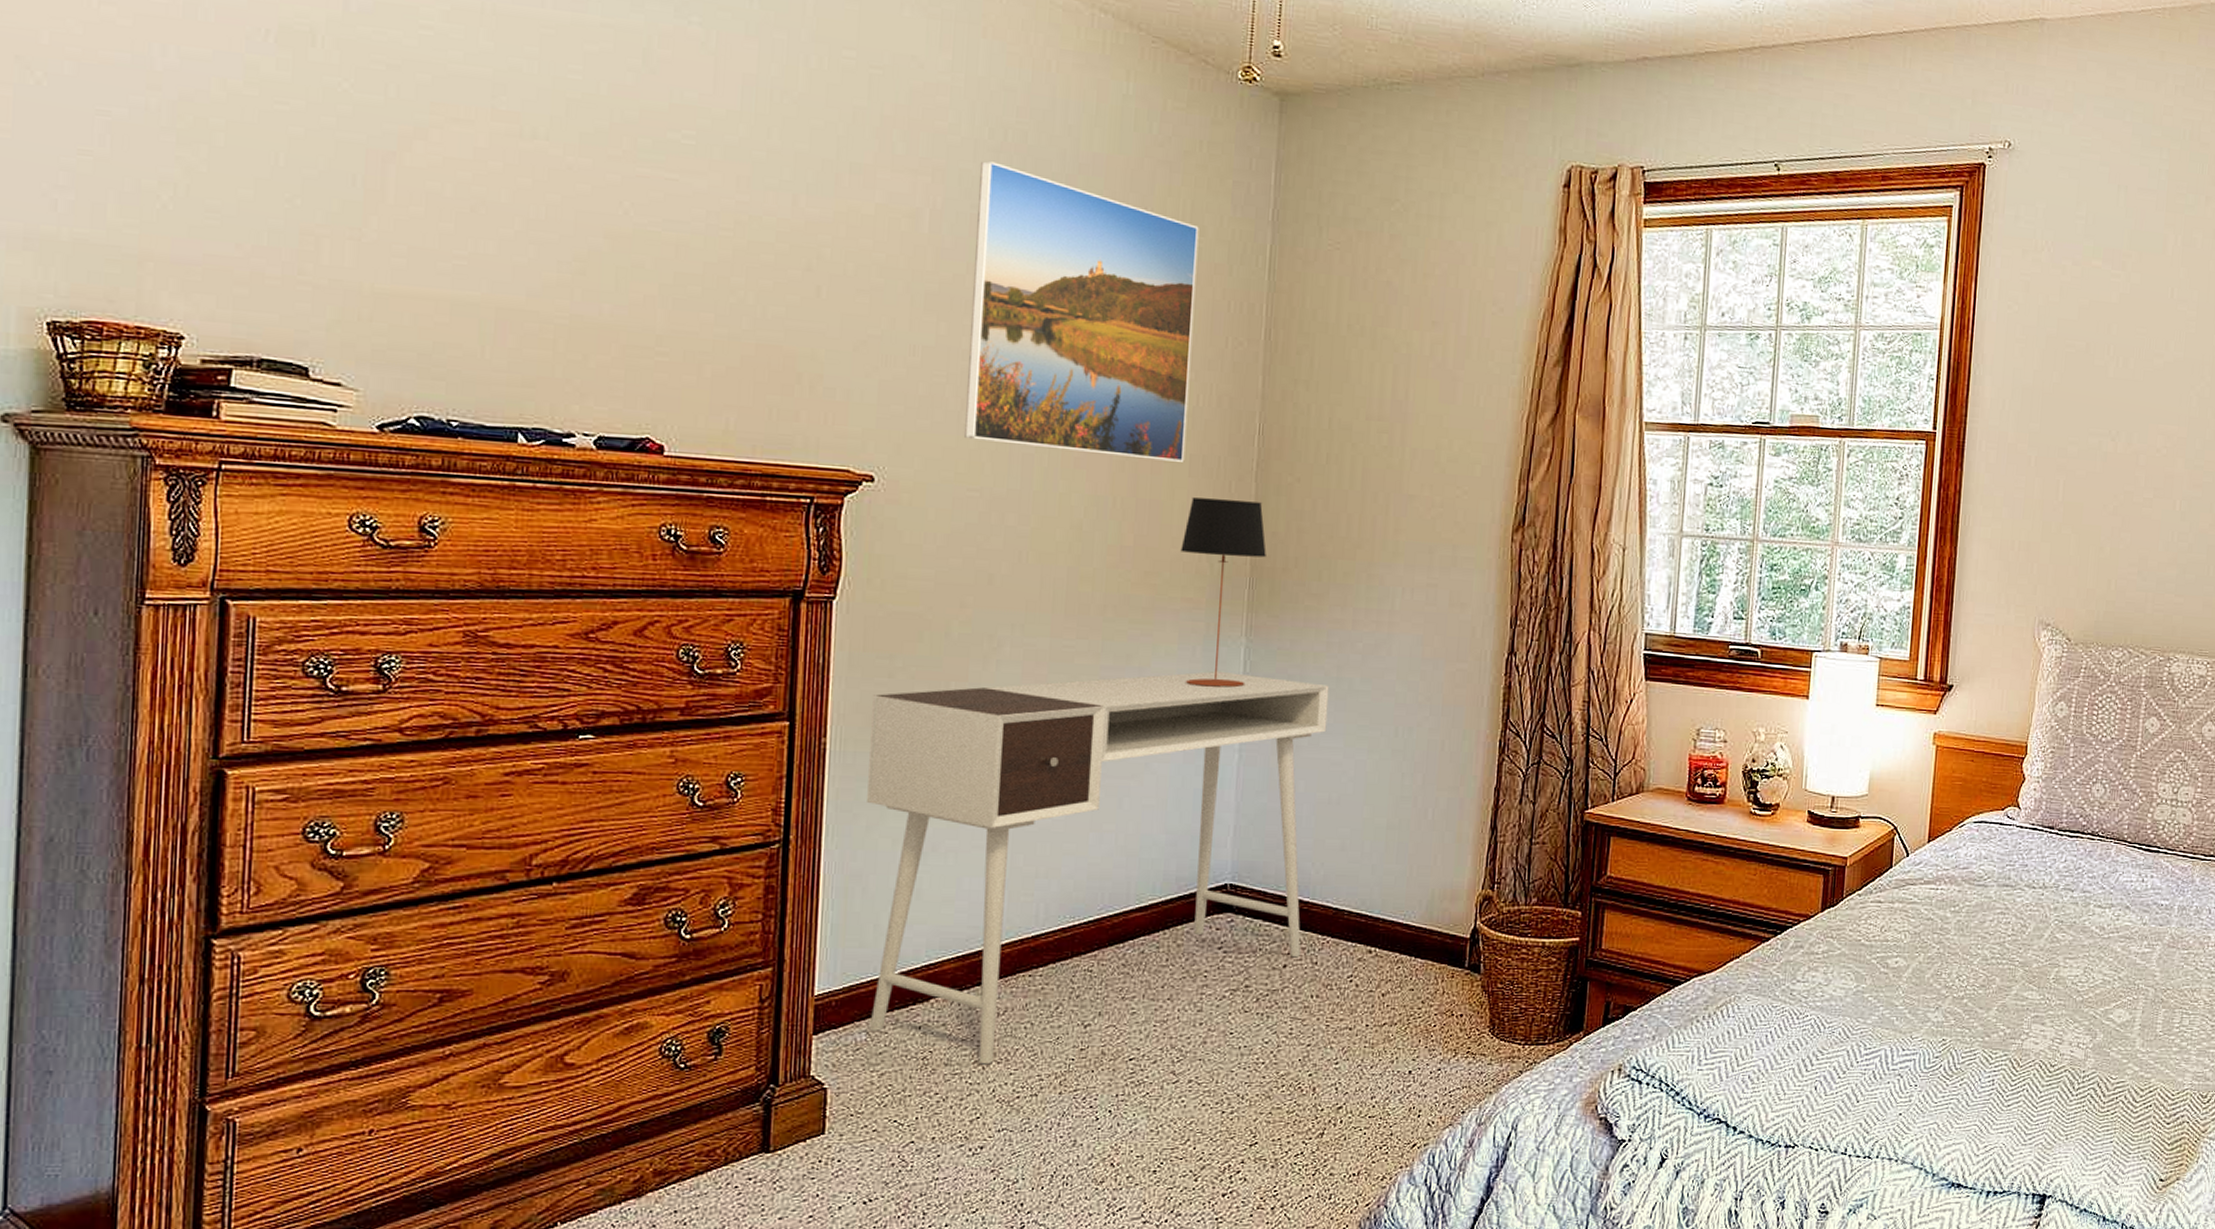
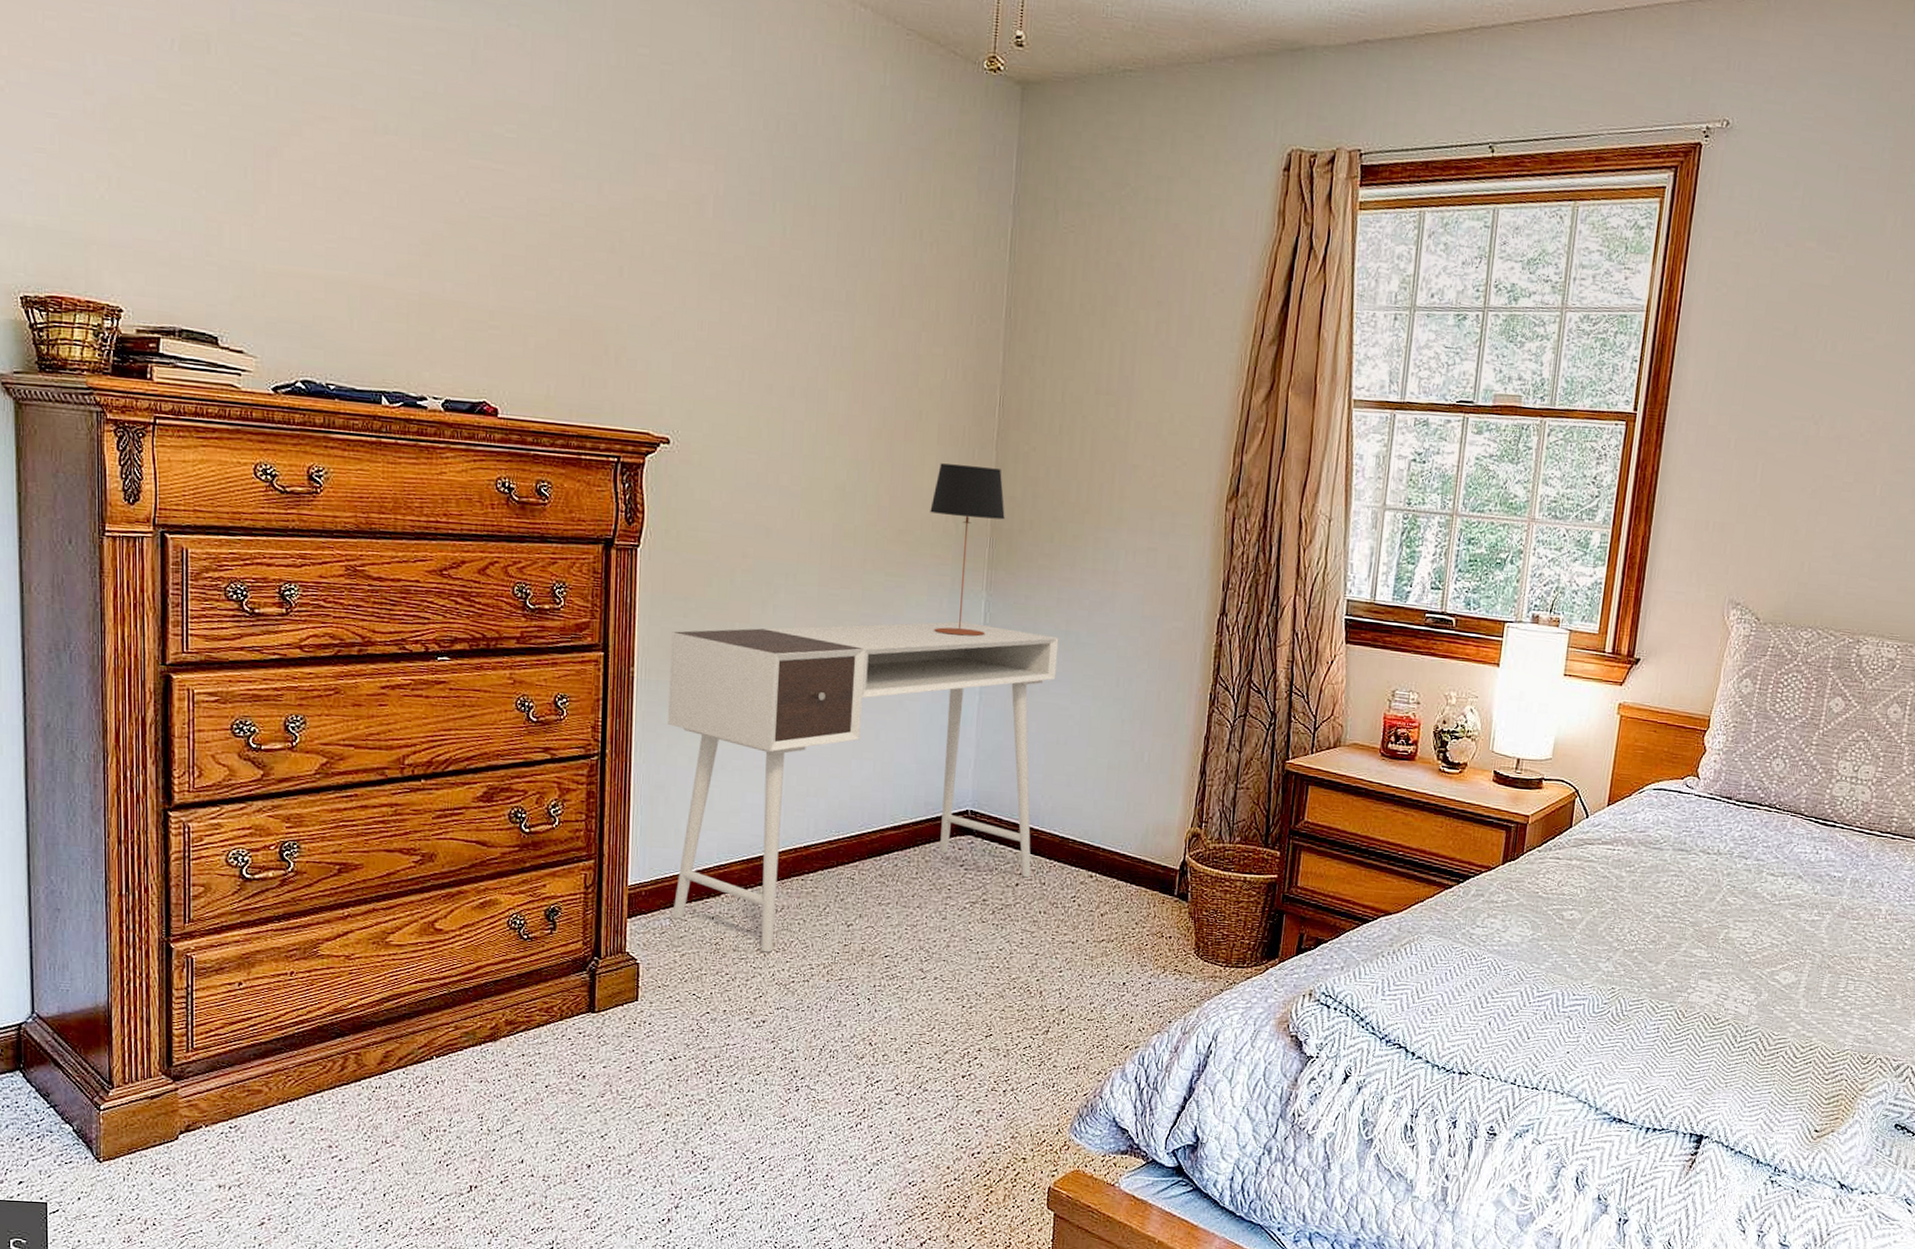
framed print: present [965,161,1199,462] -> none [745,150,948,431]

